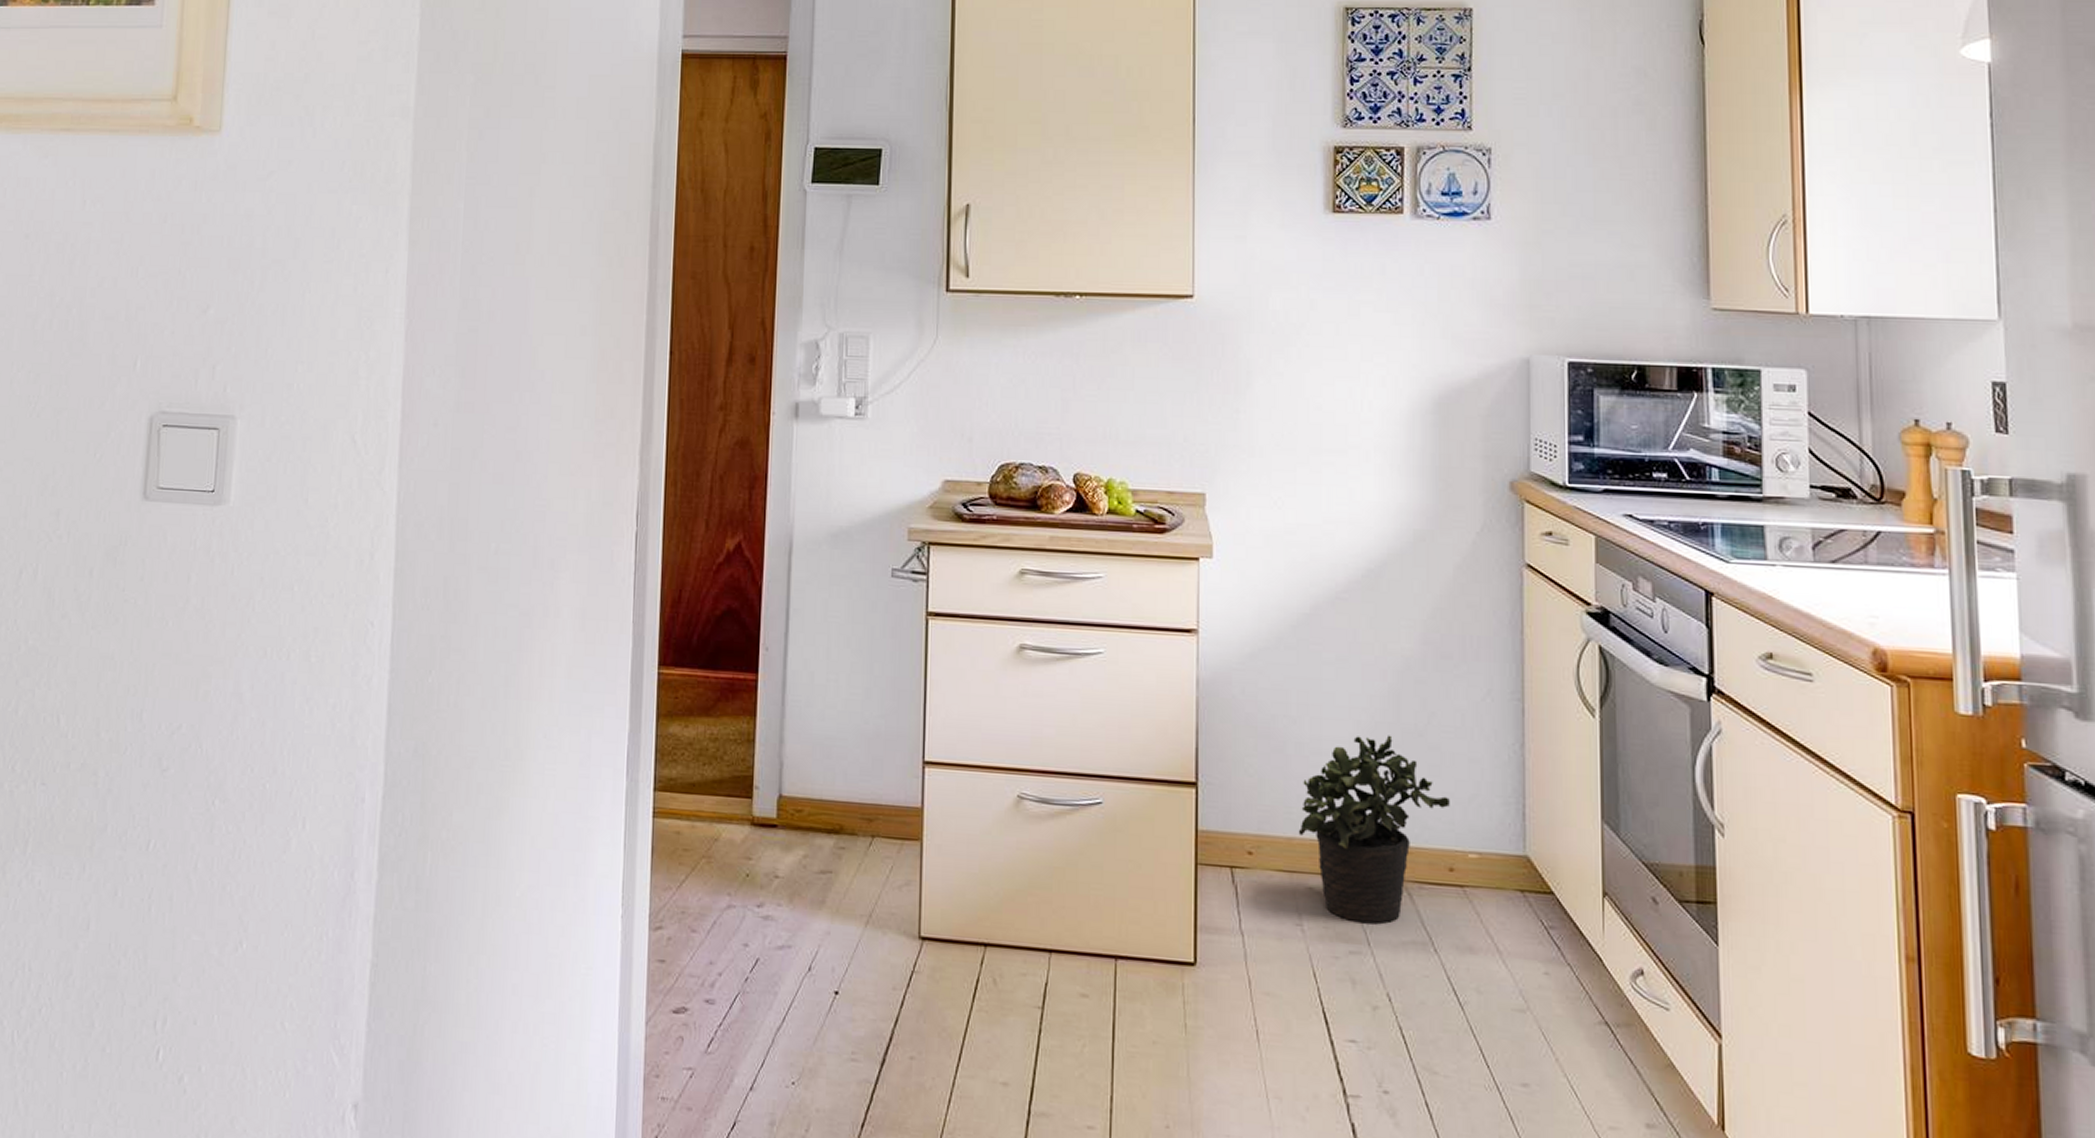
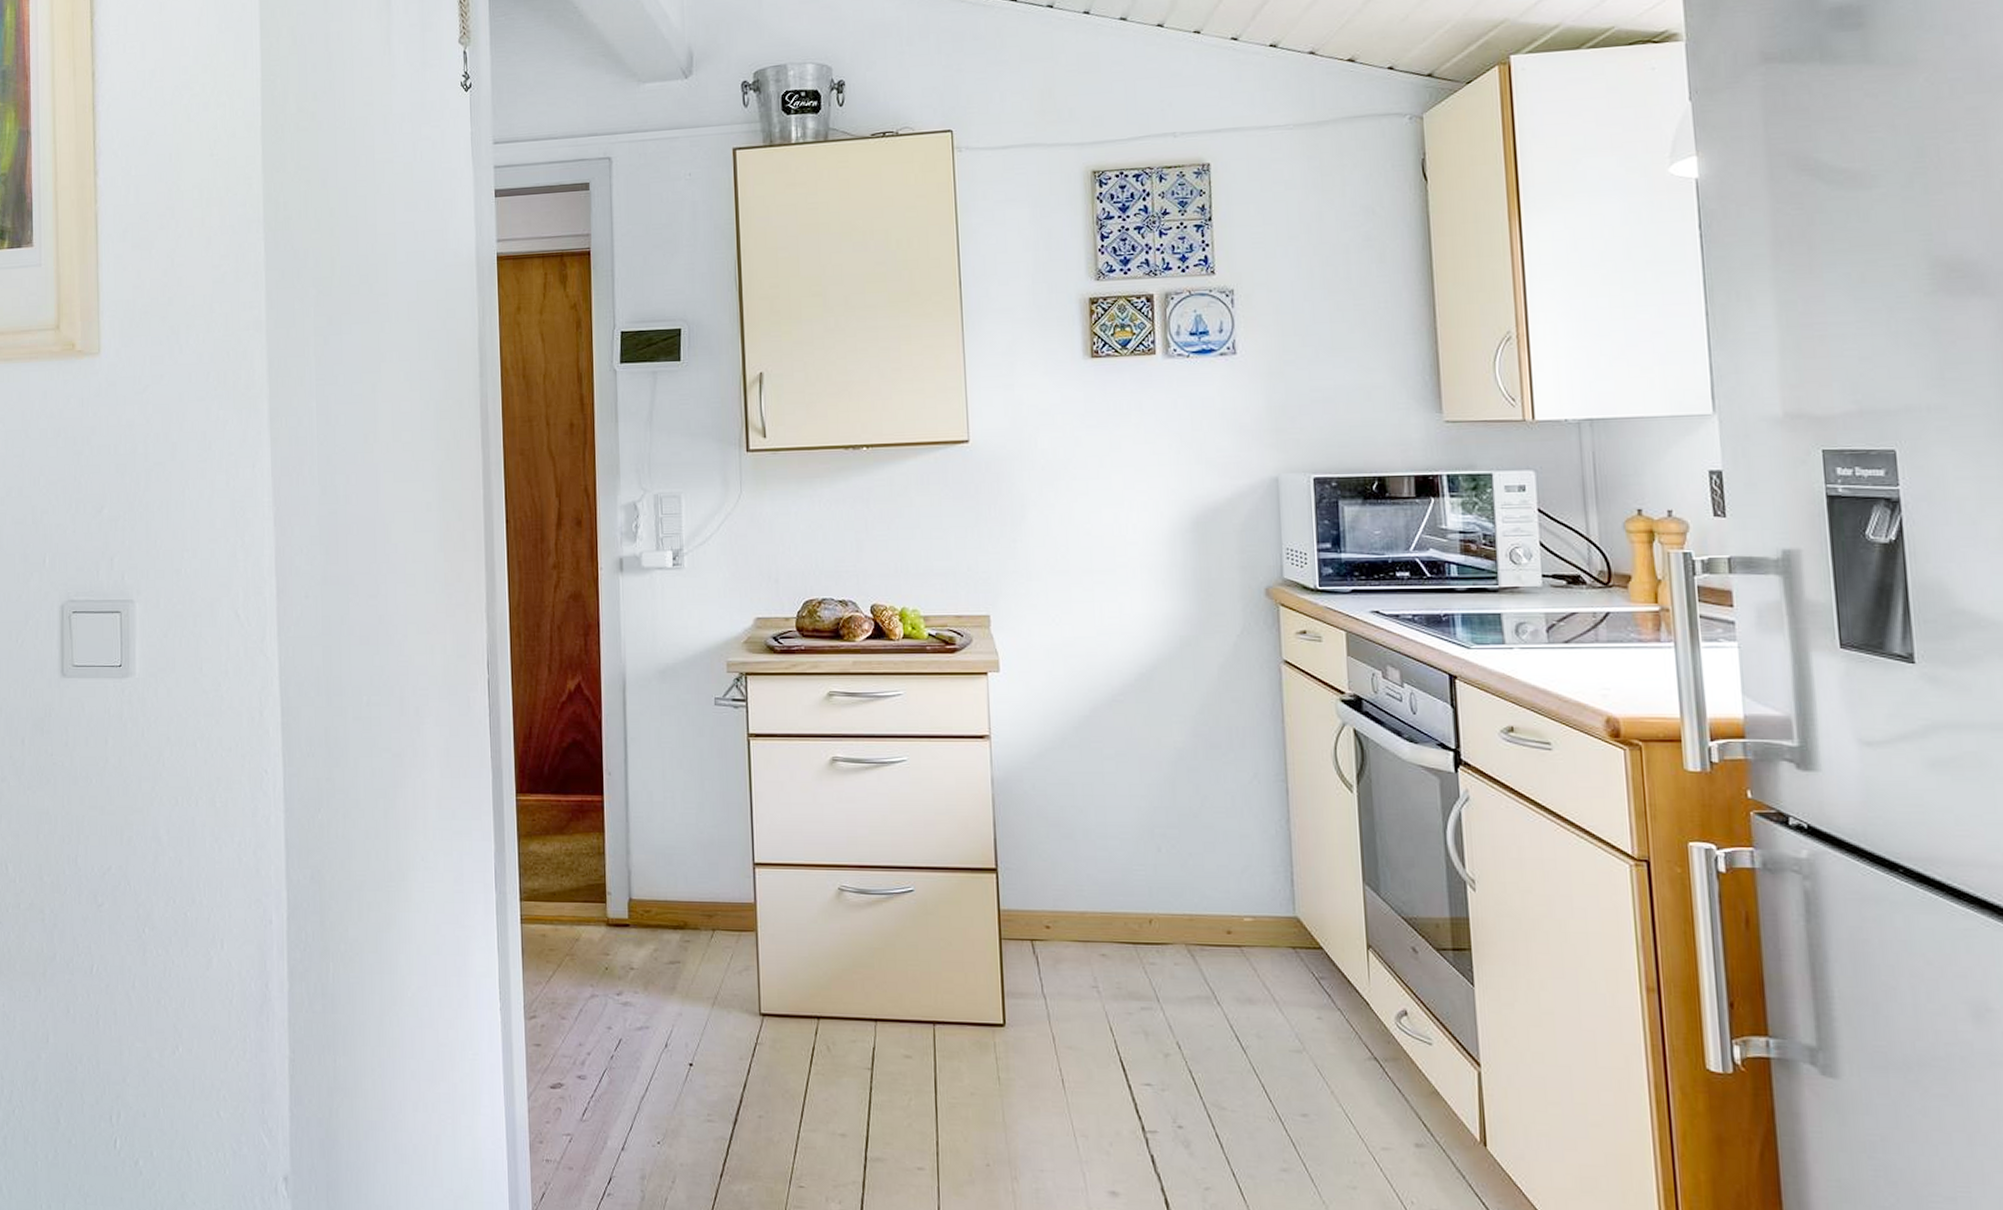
potted plant: present [1298,735,1450,925] -> none [1089,818,1225,983]

